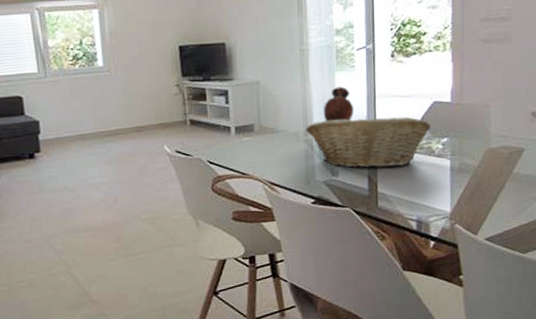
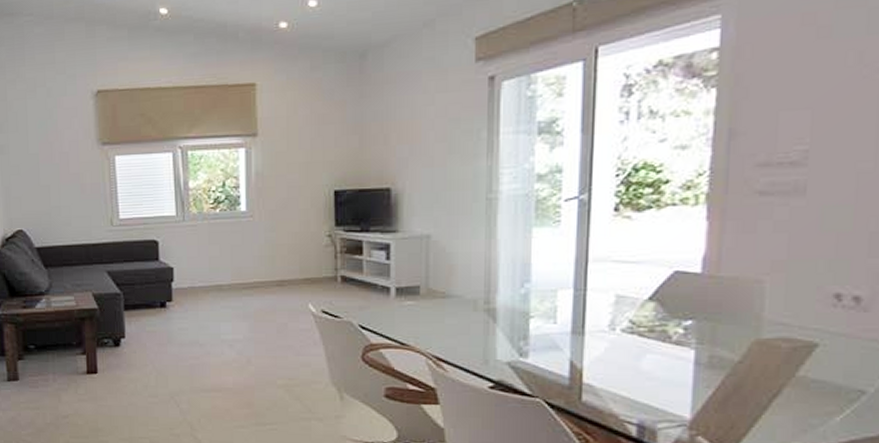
fruit basket: present [305,116,431,169] -> none [487,284,669,352]
vase: present [323,86,353,122] -> none [512,246,555,289]

